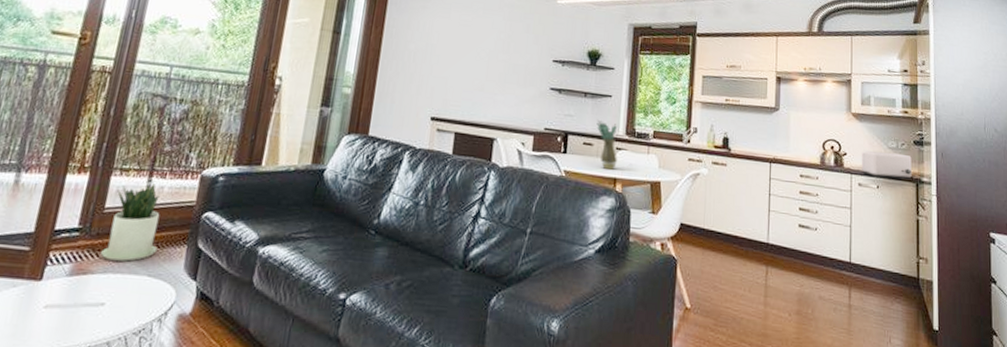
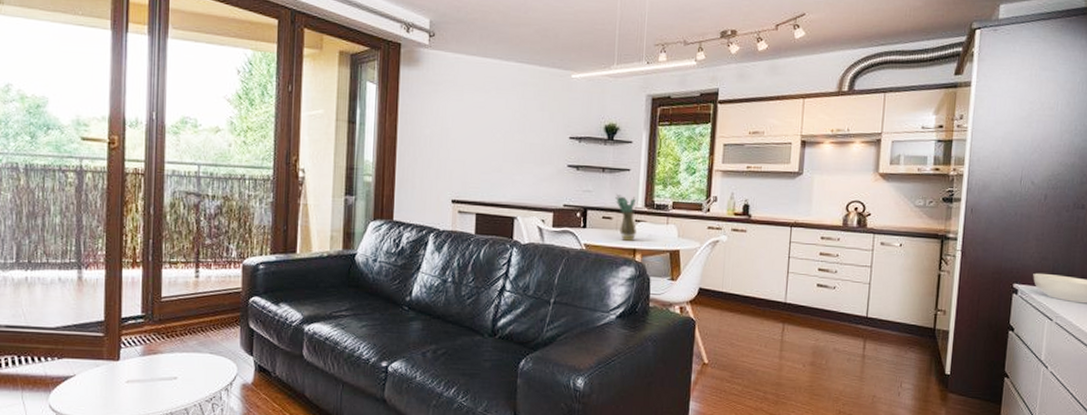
planter: present [101,184,160,262] -> none [166,274,215,342]
toaster: present [861,150,912,180] -> none [885,209,939,237]

